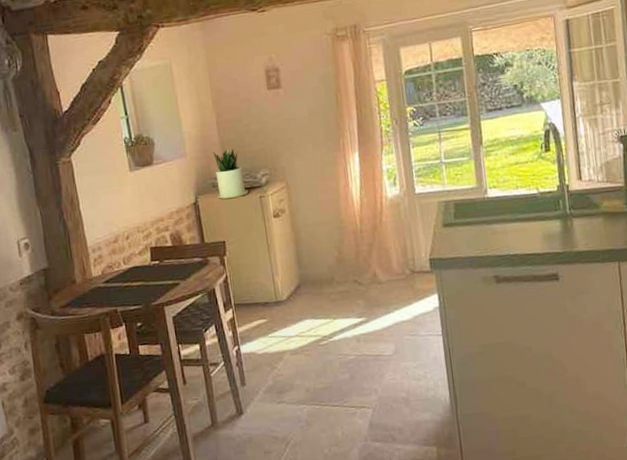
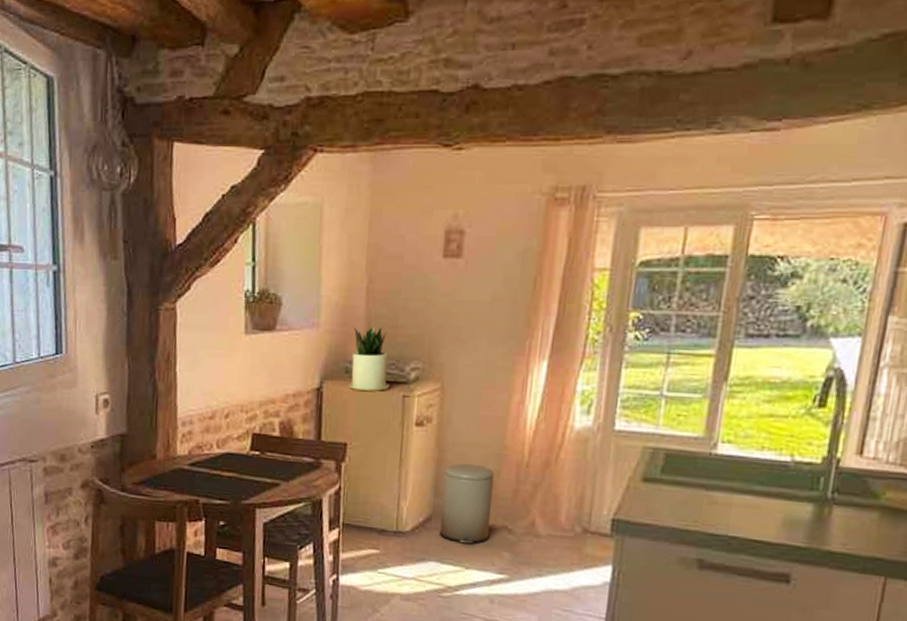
pedal bin: none [302,238,346,301] -> present [440,463,494,544]

